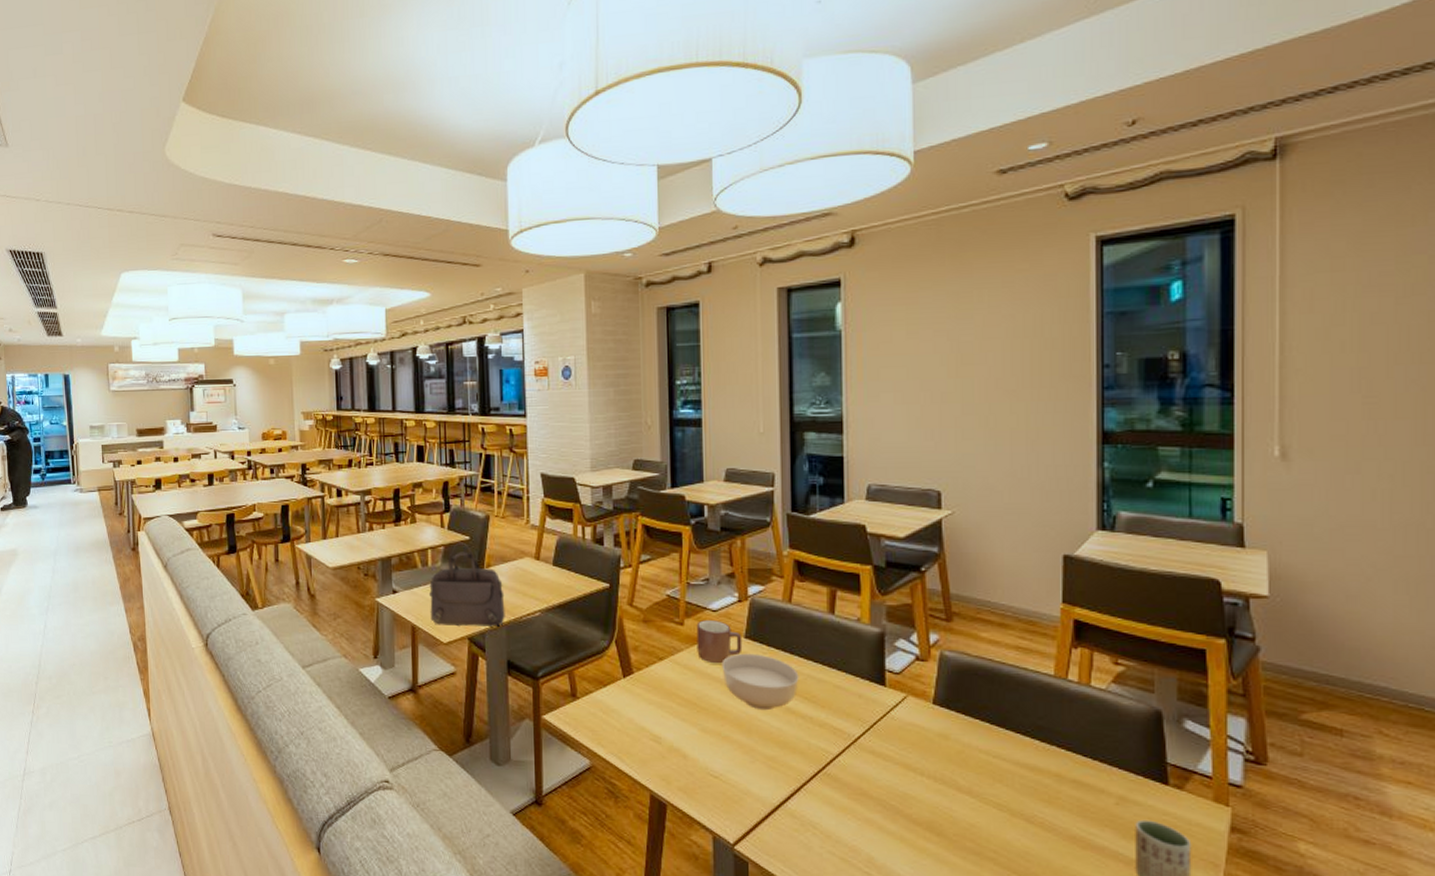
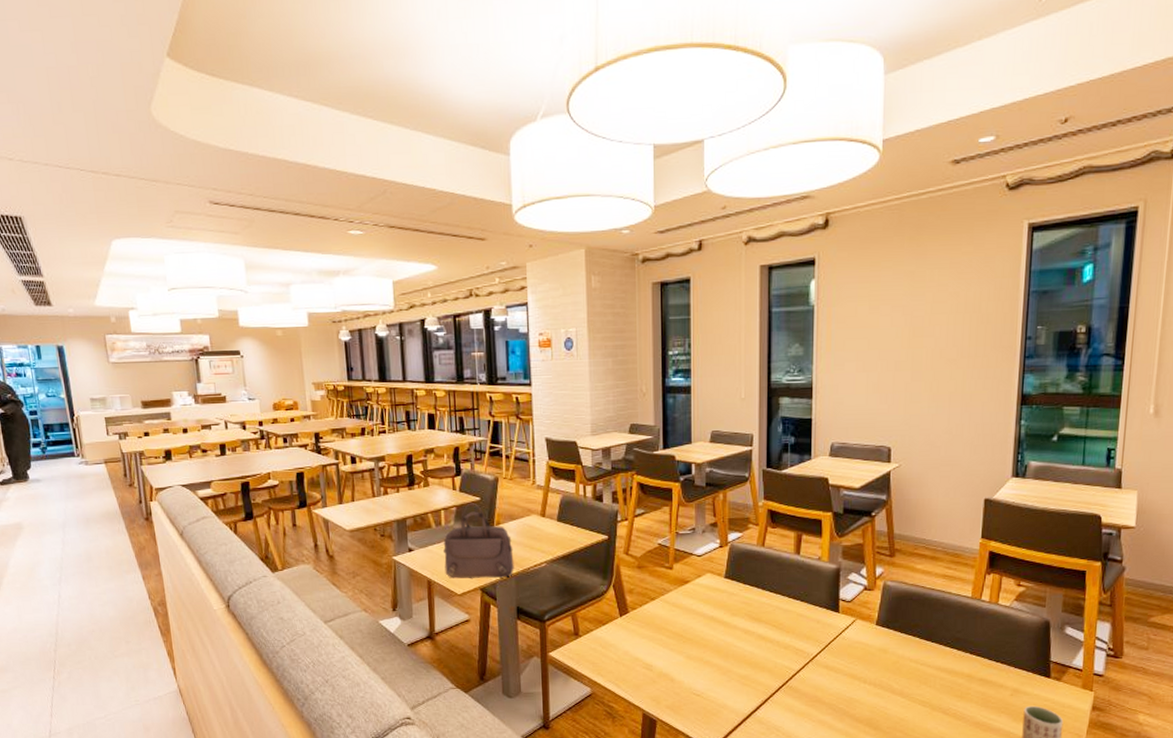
mug: present [696,620,743,666] -> none [684,564,723,602]
bowl: present [721,653,799,711] -> none [704,591,769,638]

